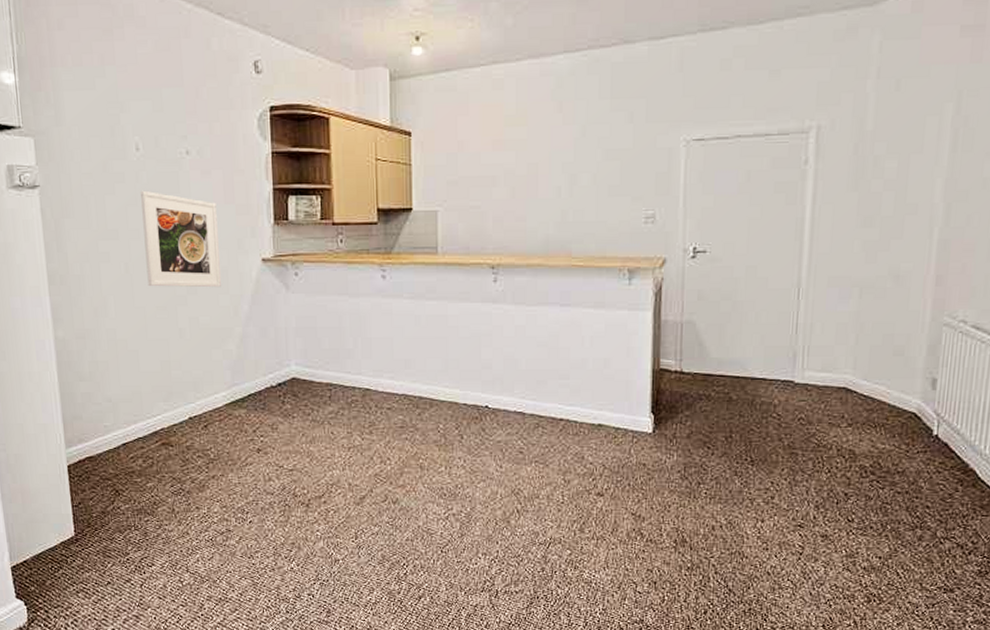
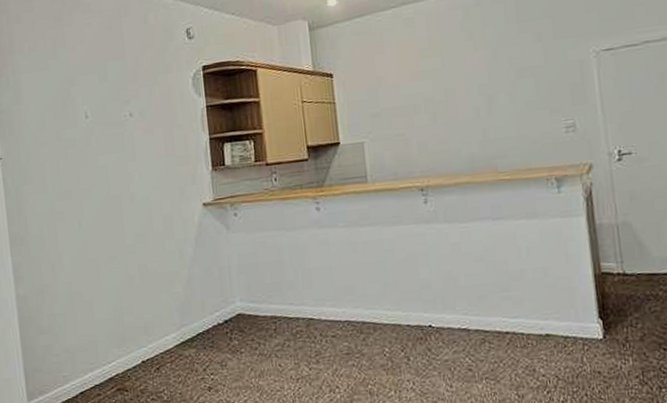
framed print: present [141,190,221,288] -> none [90,152,166,239]

